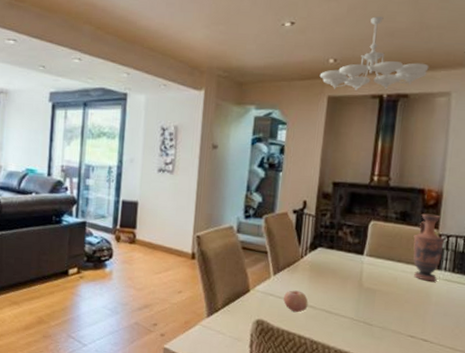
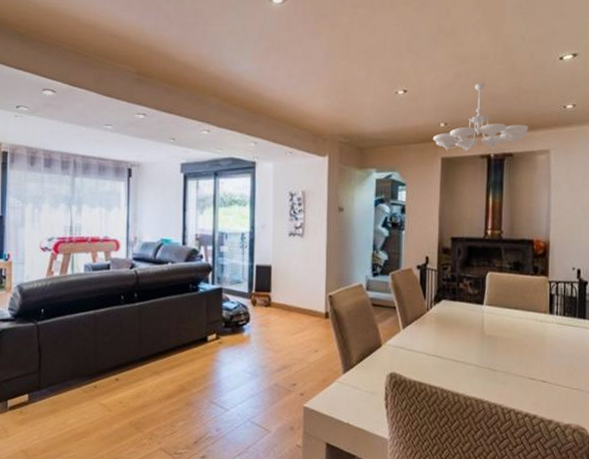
fruit: present [283,290,308,313] -> none [414,342,436,364]
vase: present [413,213,445,282] -> none [527,263,554,326]

